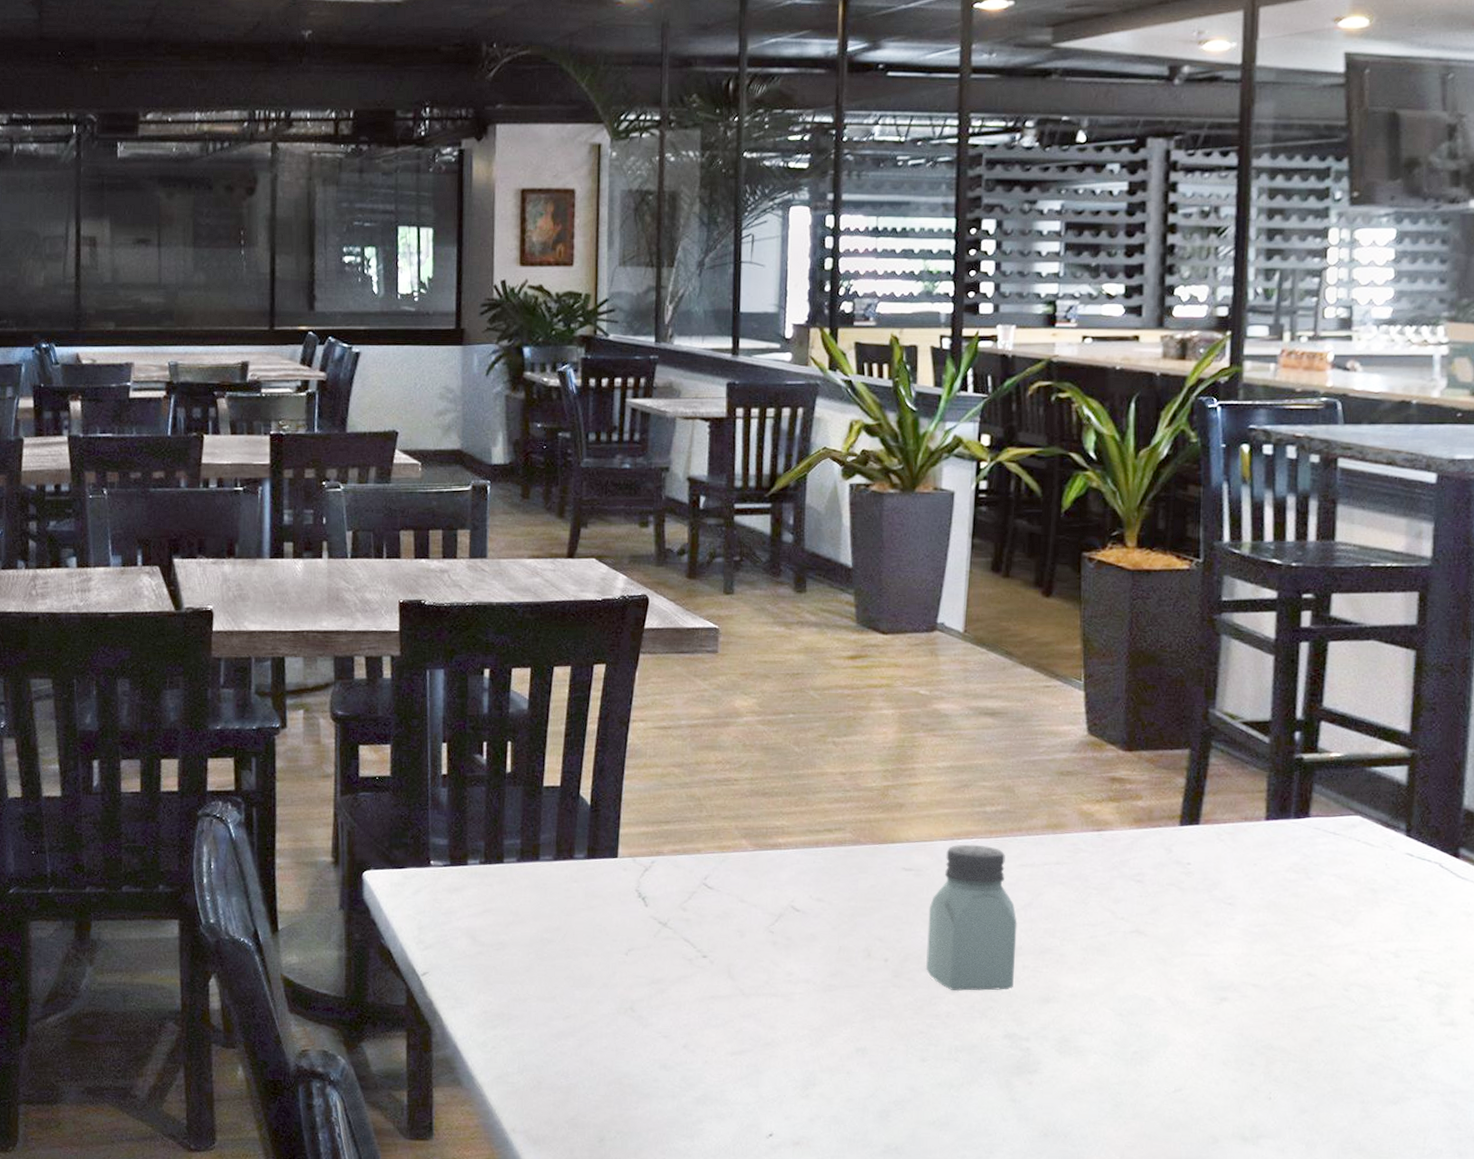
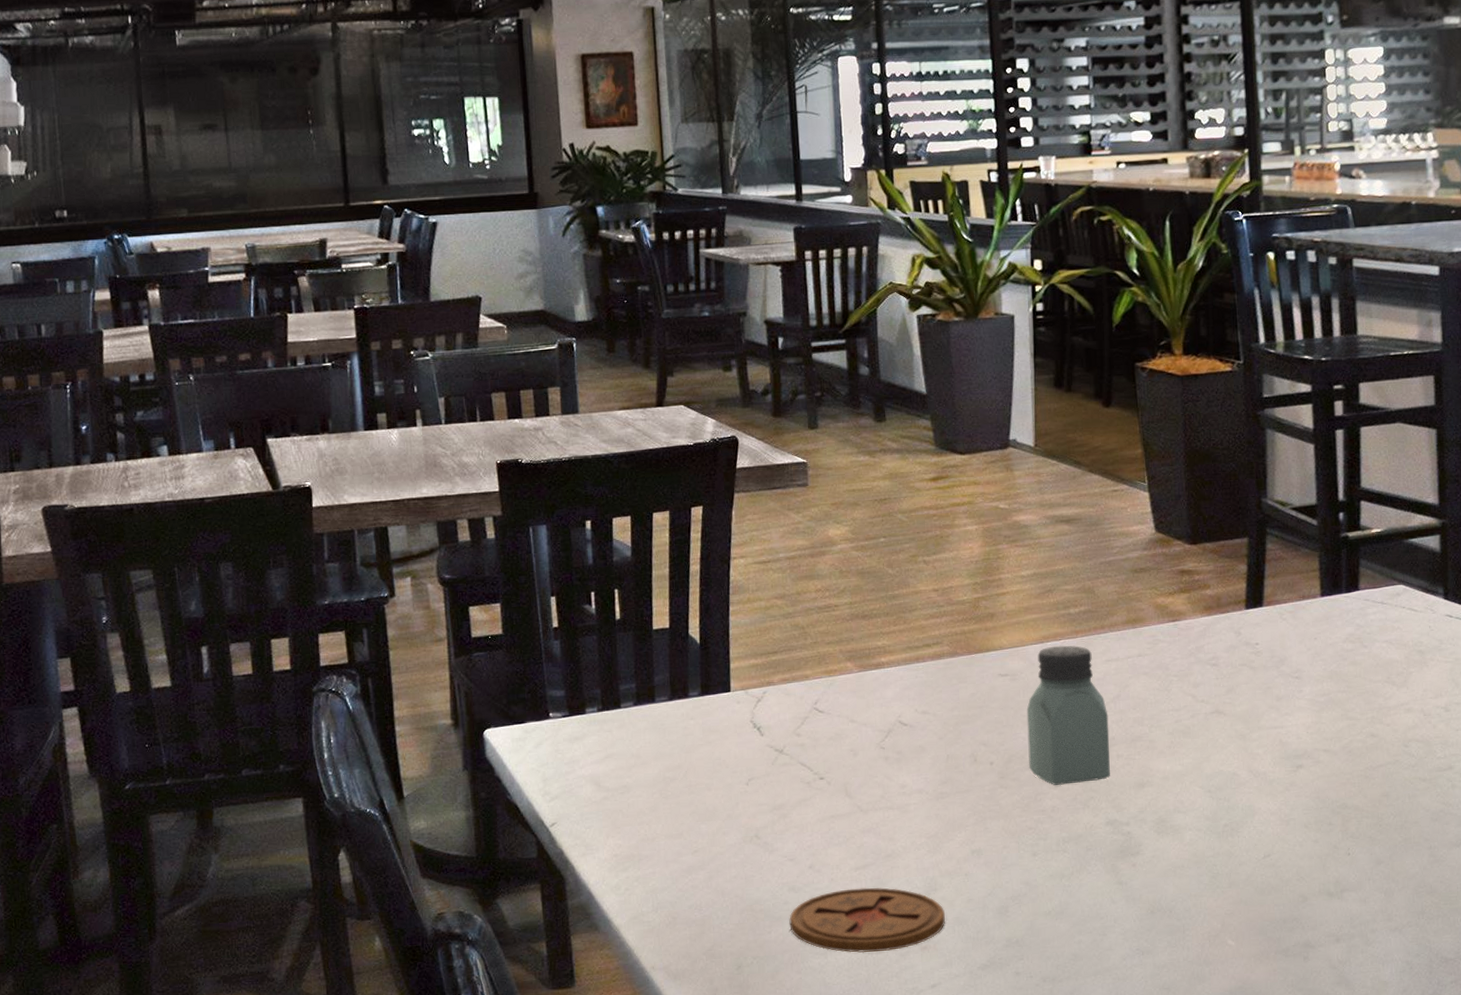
coaster: none [657,1073,822,1142] -> present [789,887,945,953]

